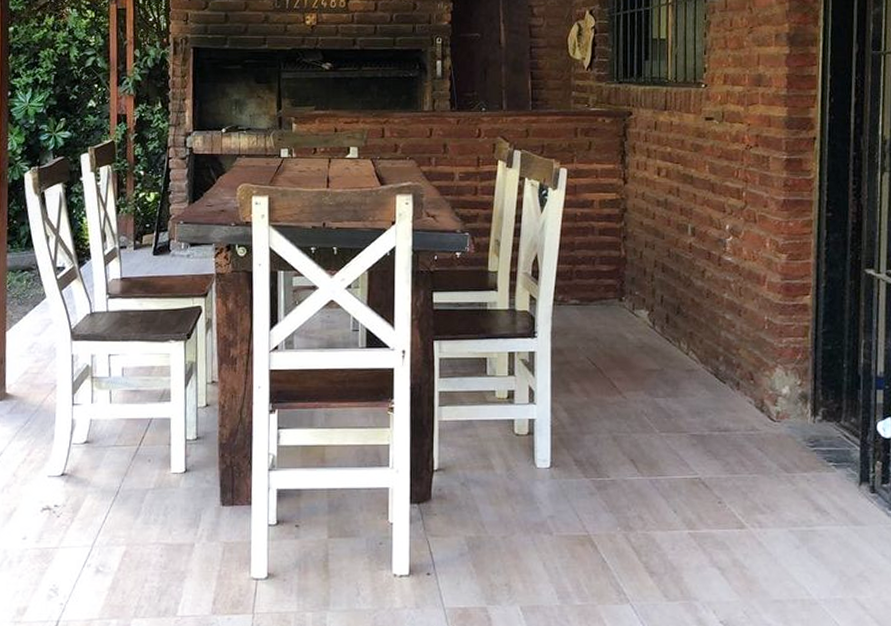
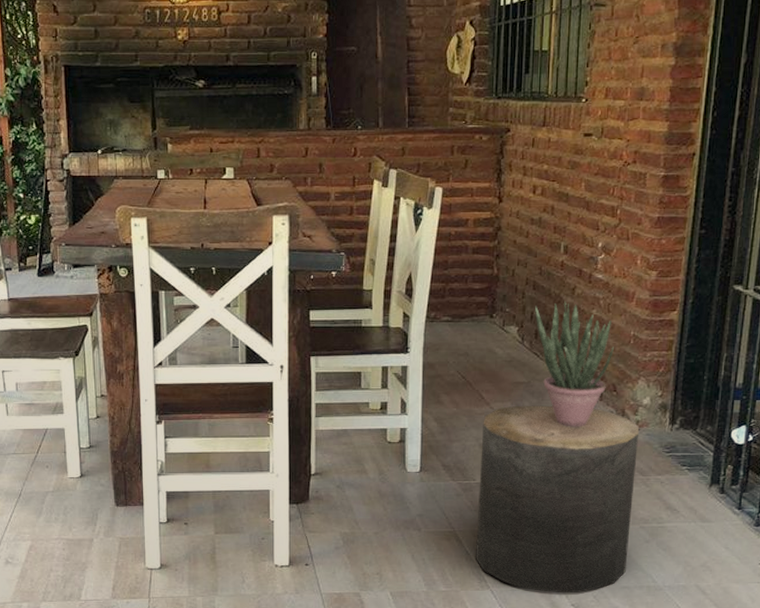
stool: none [613,394,780,608] -> present [476,405,639,594]
potted plant: none [665,284,748,419] -> present [535,301,614,428]

